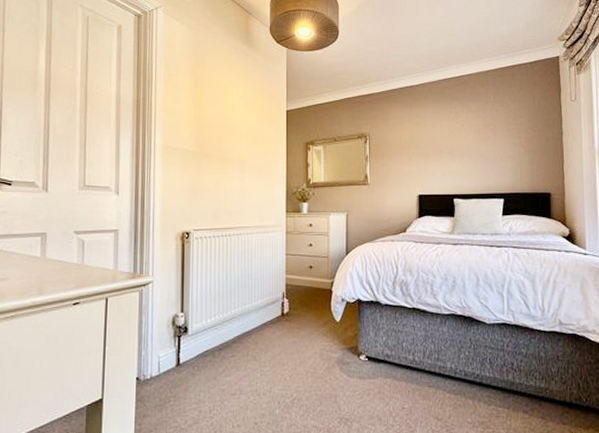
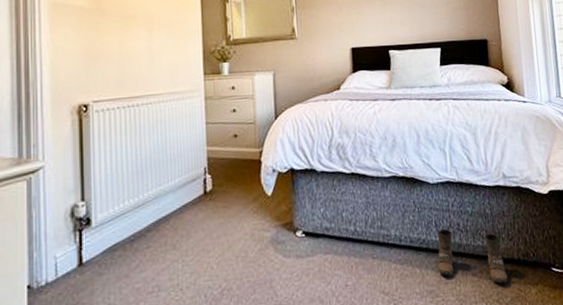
boots: none [490,366,559,423] -> present [437,228,508,284]

